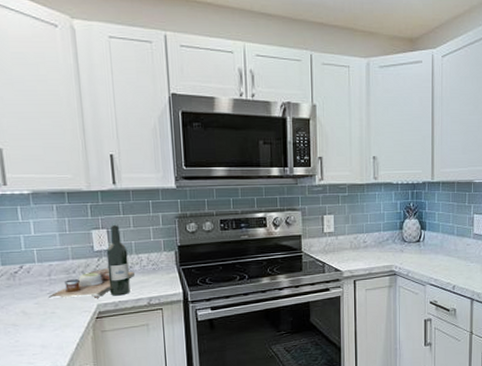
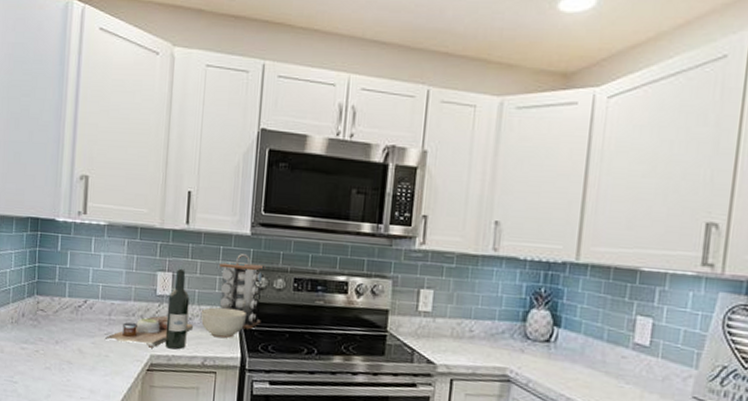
bowl: none [140,252,183,280] -> present [201,307,248,338]
spice rack: none [151,205,196,269] -> present [219,254,266,330]

